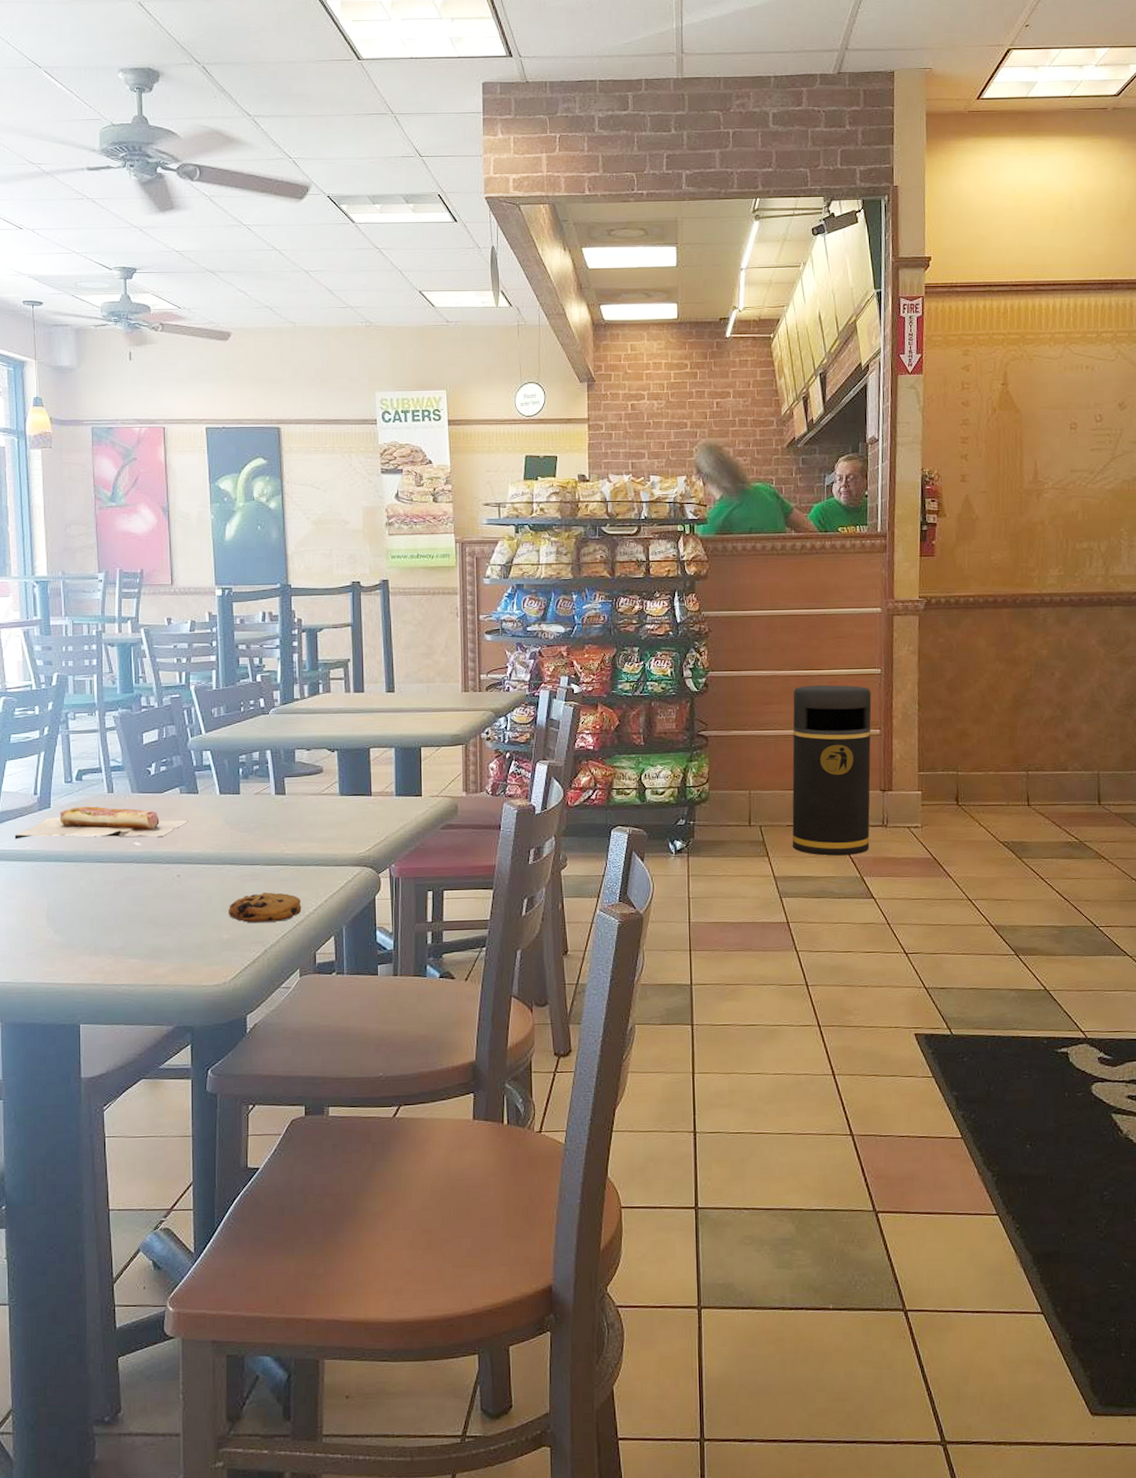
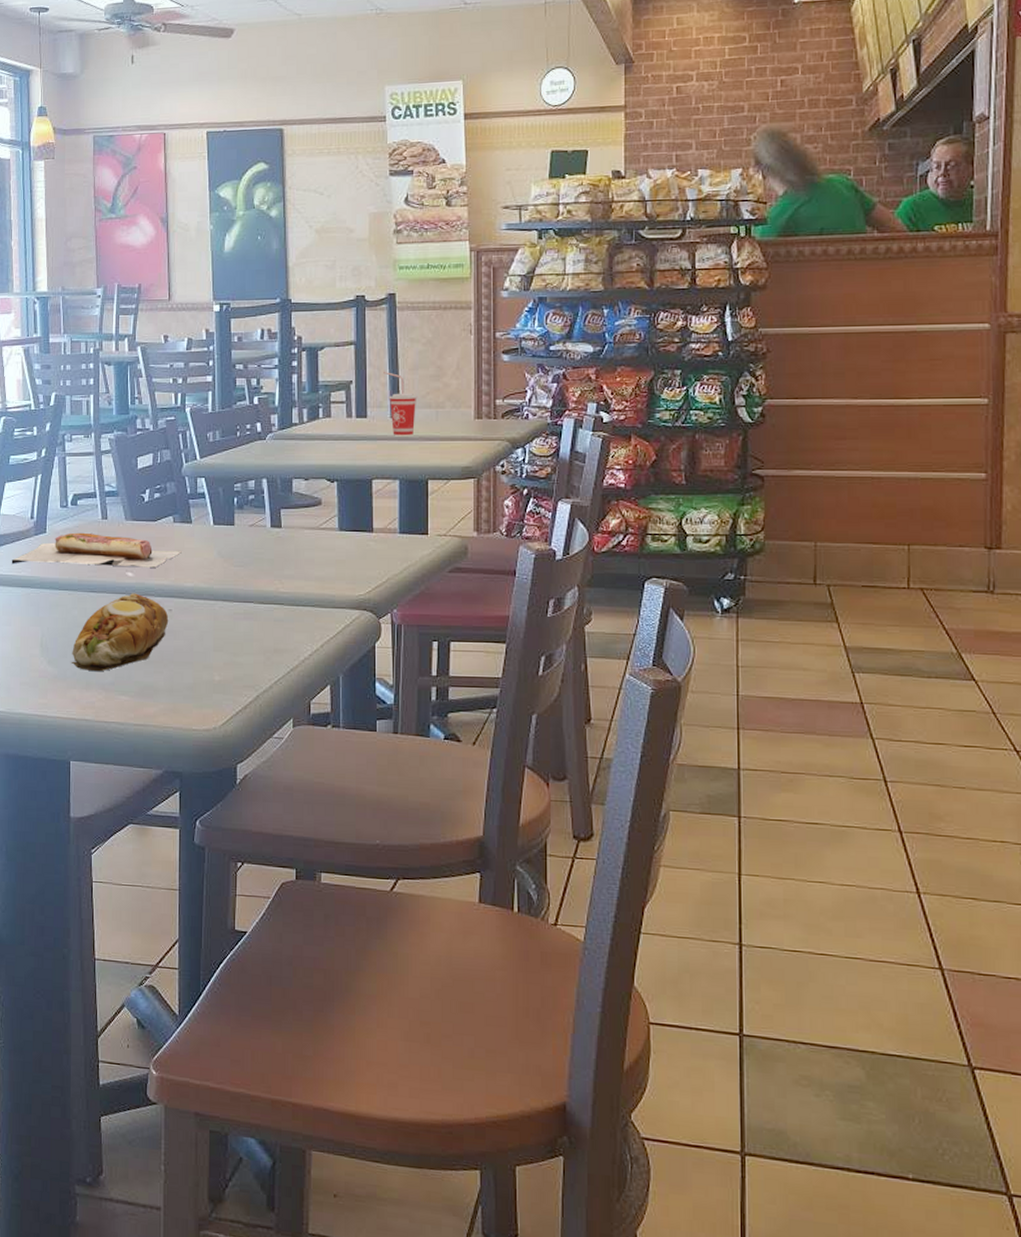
sandwich: none [78,861,177,938] -> present [71,593,169,672]
cookie: present [228,892,302,924] -> none [219,633,296,666]
beverage cup: none [379,650,410,709] -> present [383,371,417,436]
trash bin: present [792,685,872,856] -> none [868,417,975,626]

